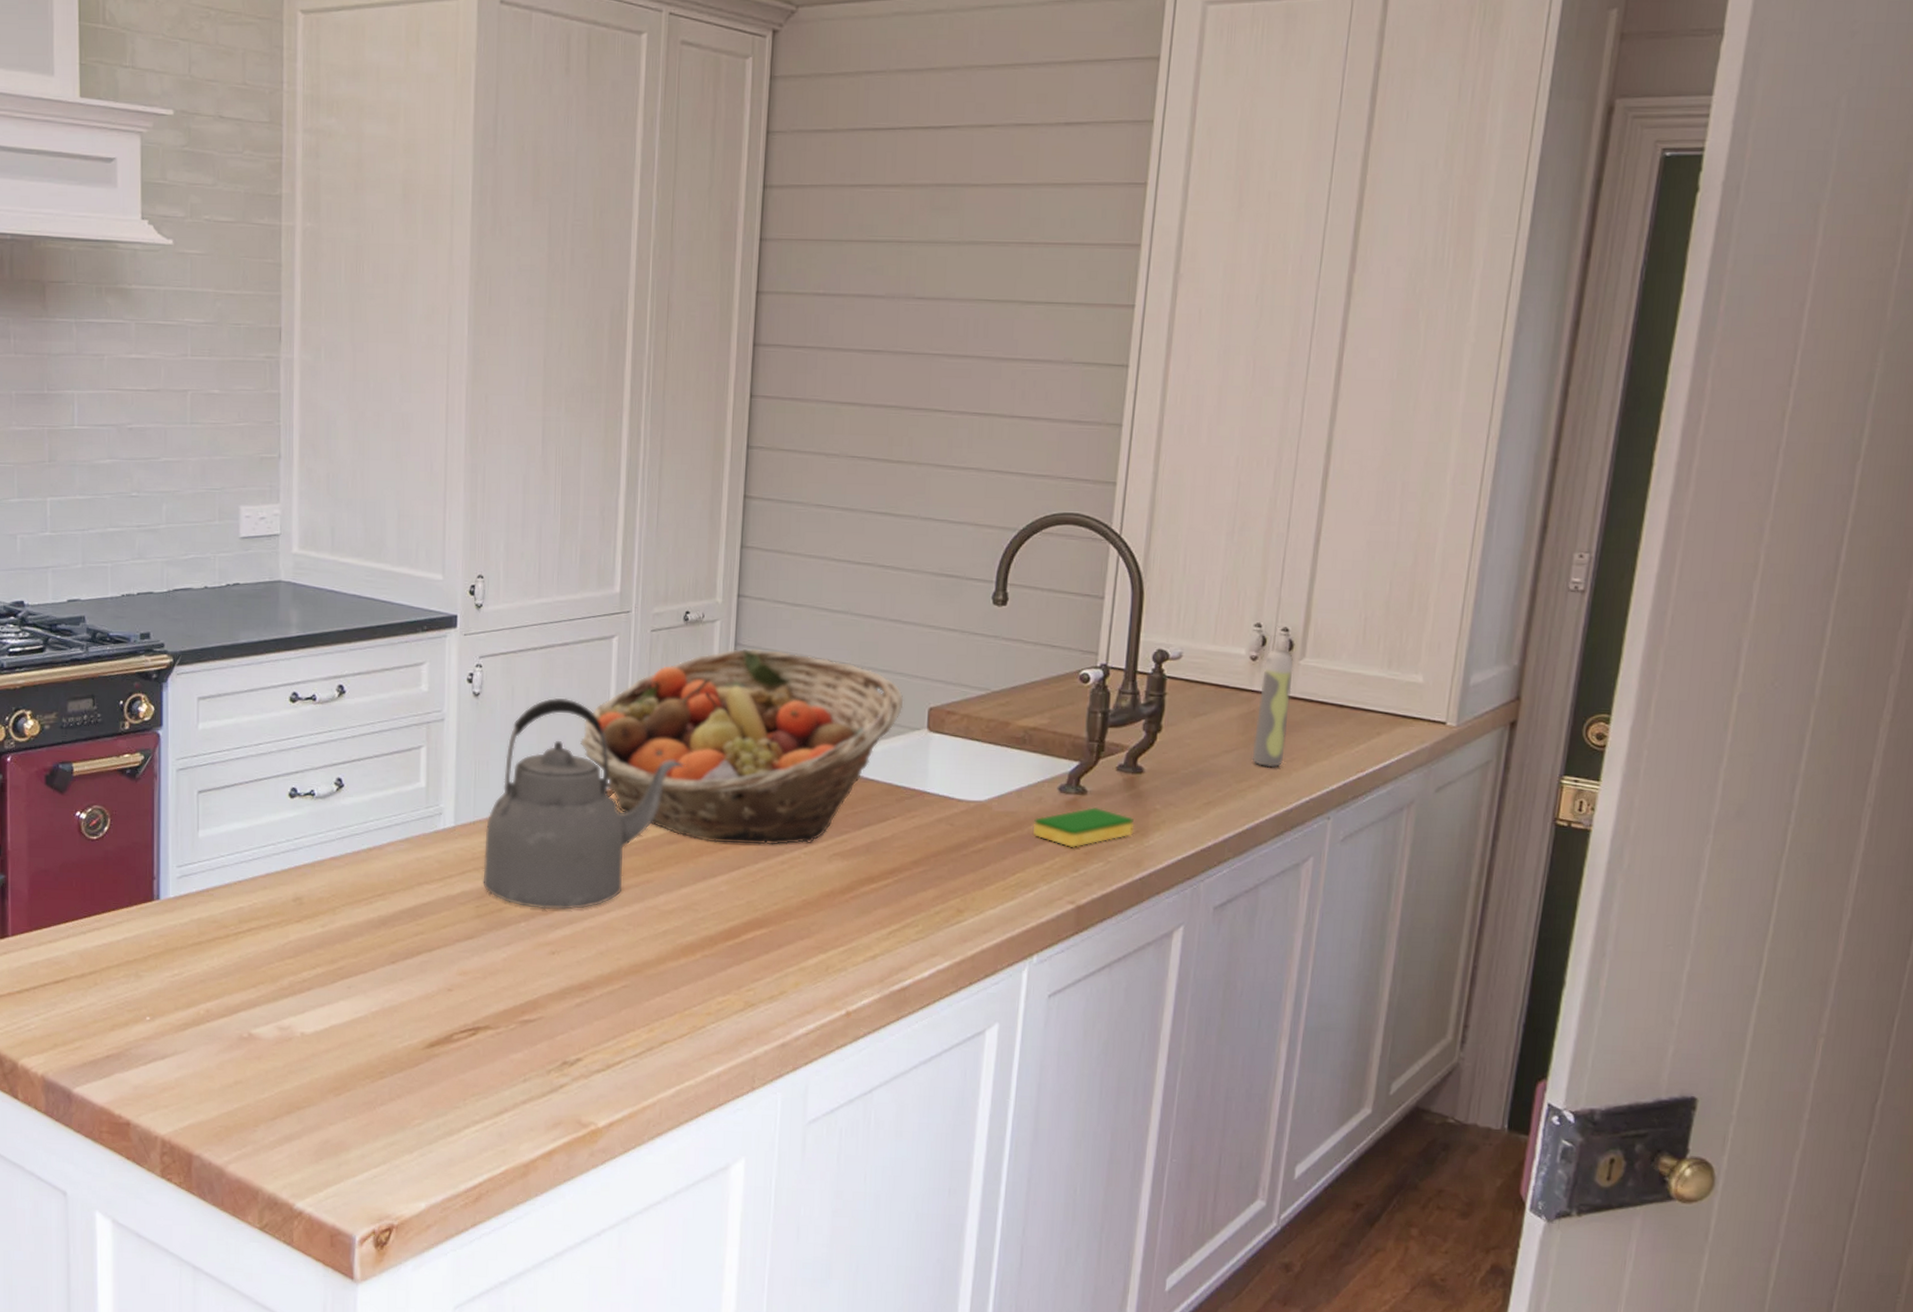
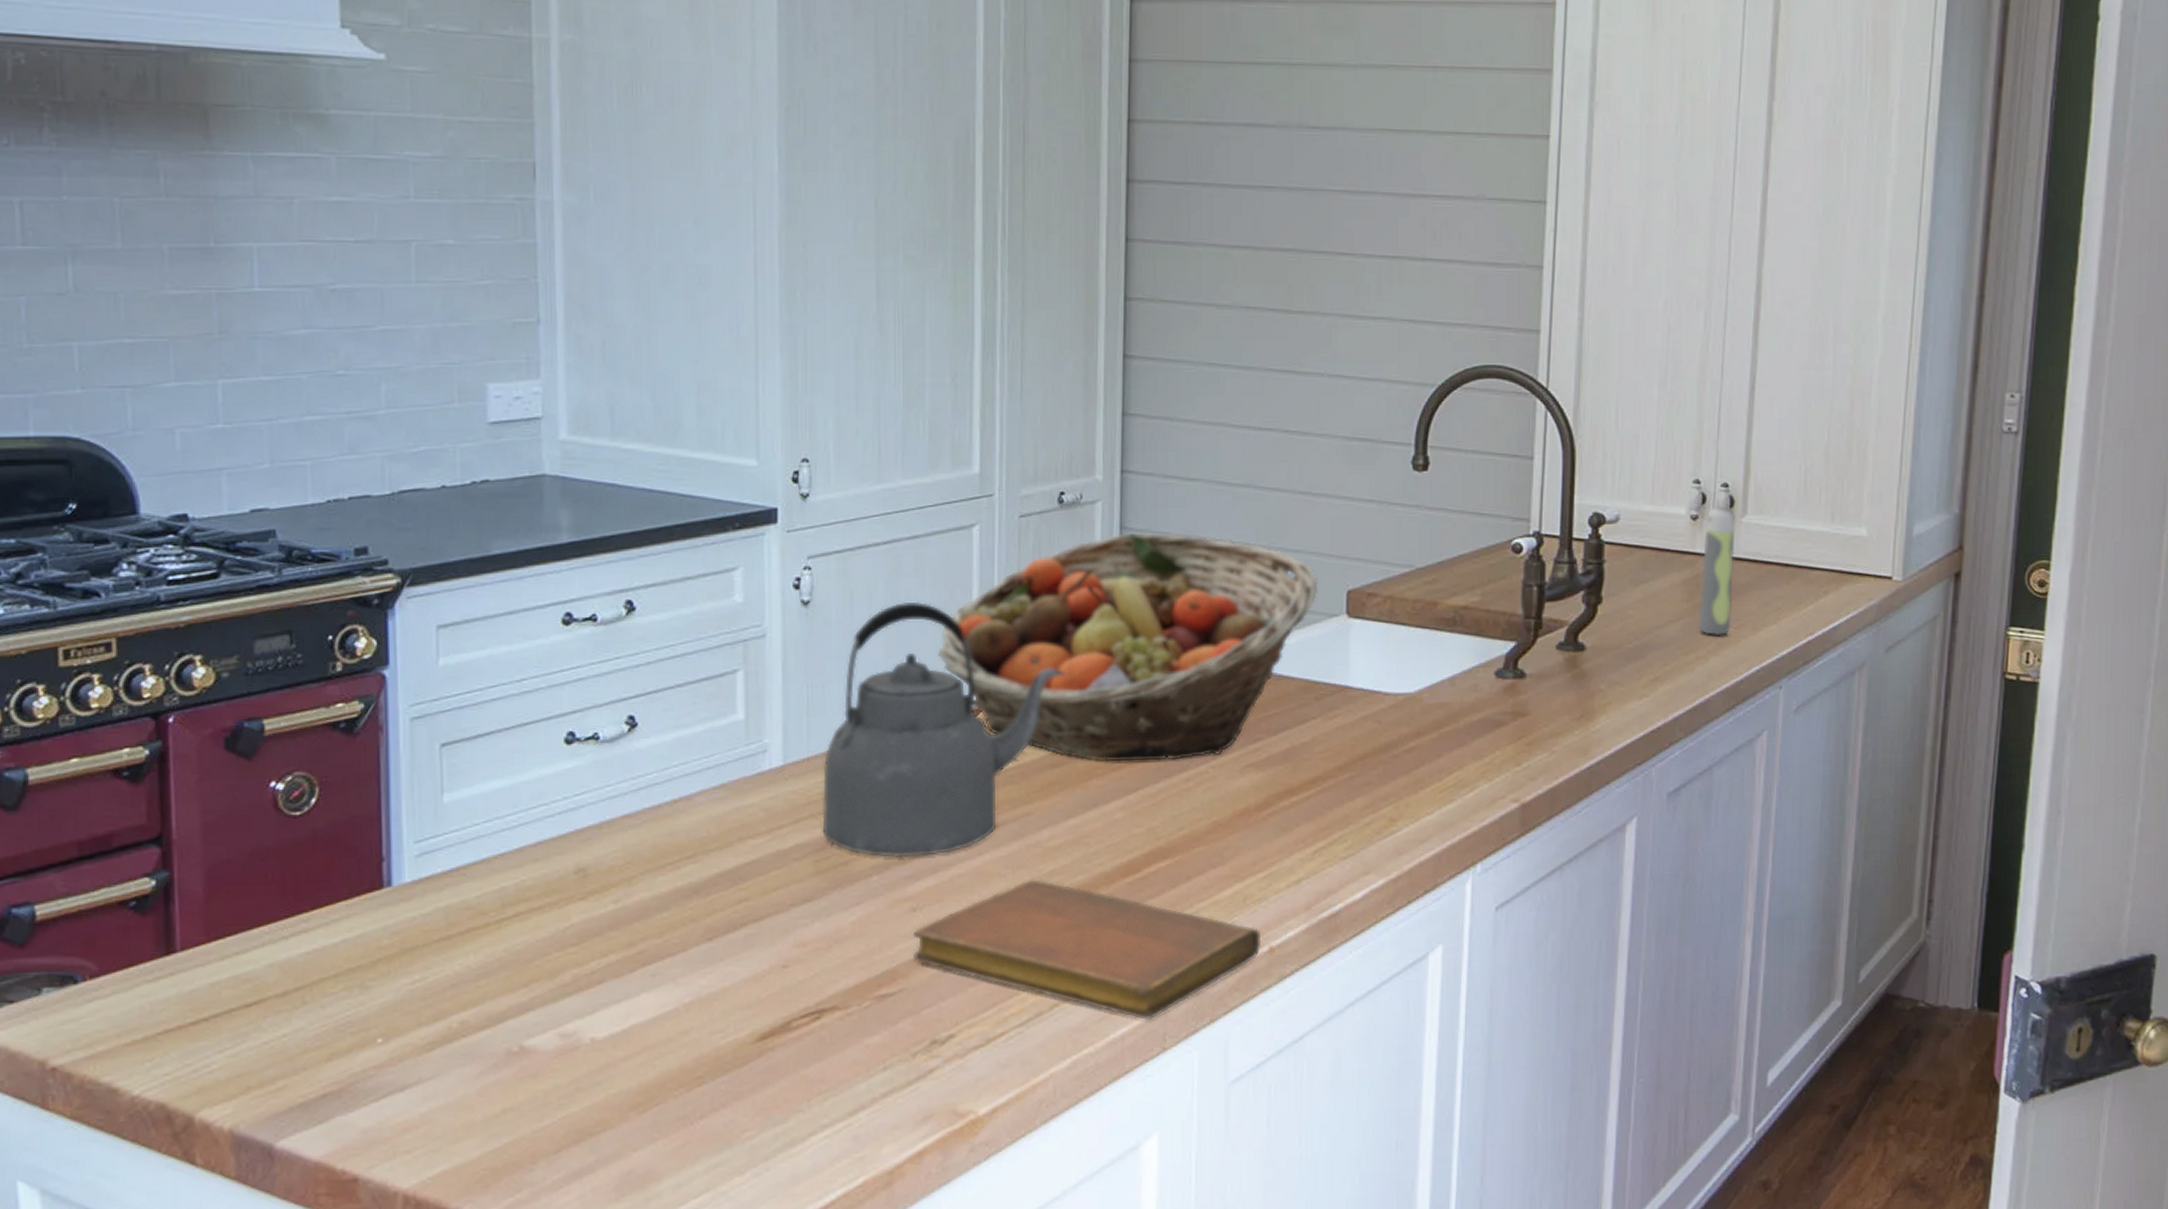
notebook: none [551,936,840,1063] -> present [914,879,1262,1021]
dish sponge: present [1033,806,1135,848] -> none [1469,691,1579,740]

